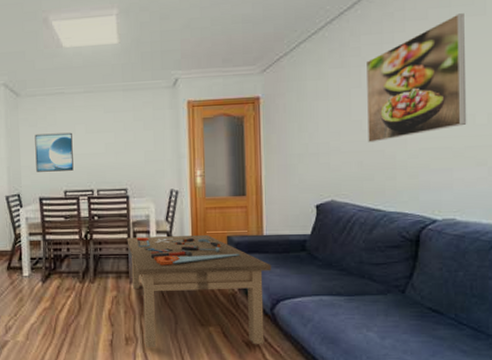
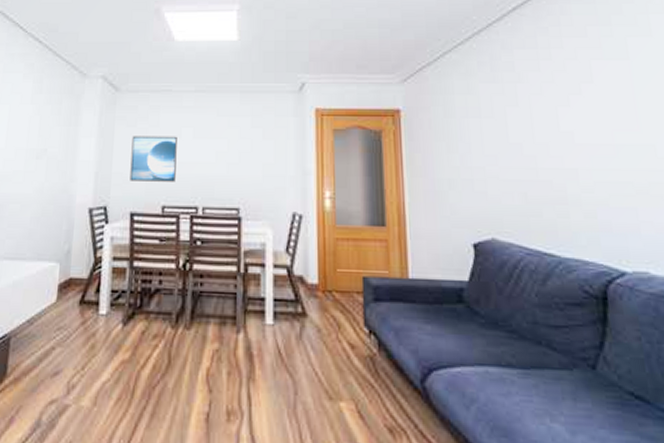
coffee table: present [126,234,272,348] -> none [235,270,421,433]
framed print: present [367,13,467,142] -> none [522,33,647,171]

